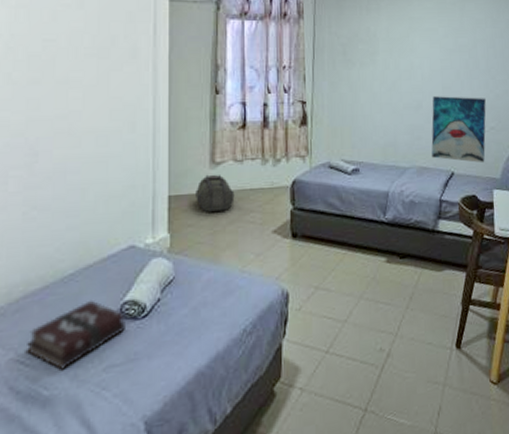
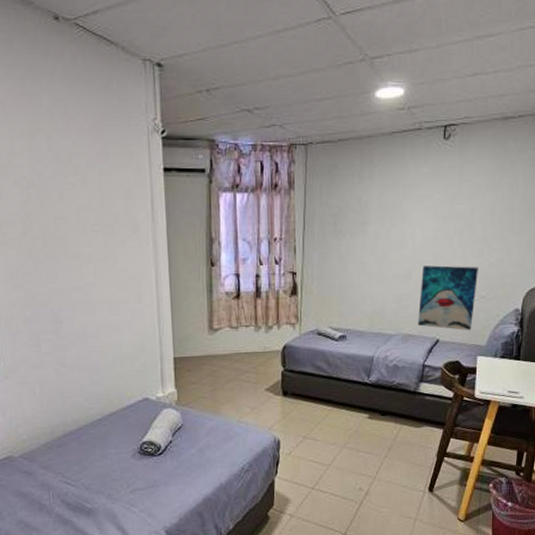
hardback book: present [27,299,127,370] -> none [71,439,147,490]
backpack: present [196,174,235,212] -> none [197,339,232,372]

